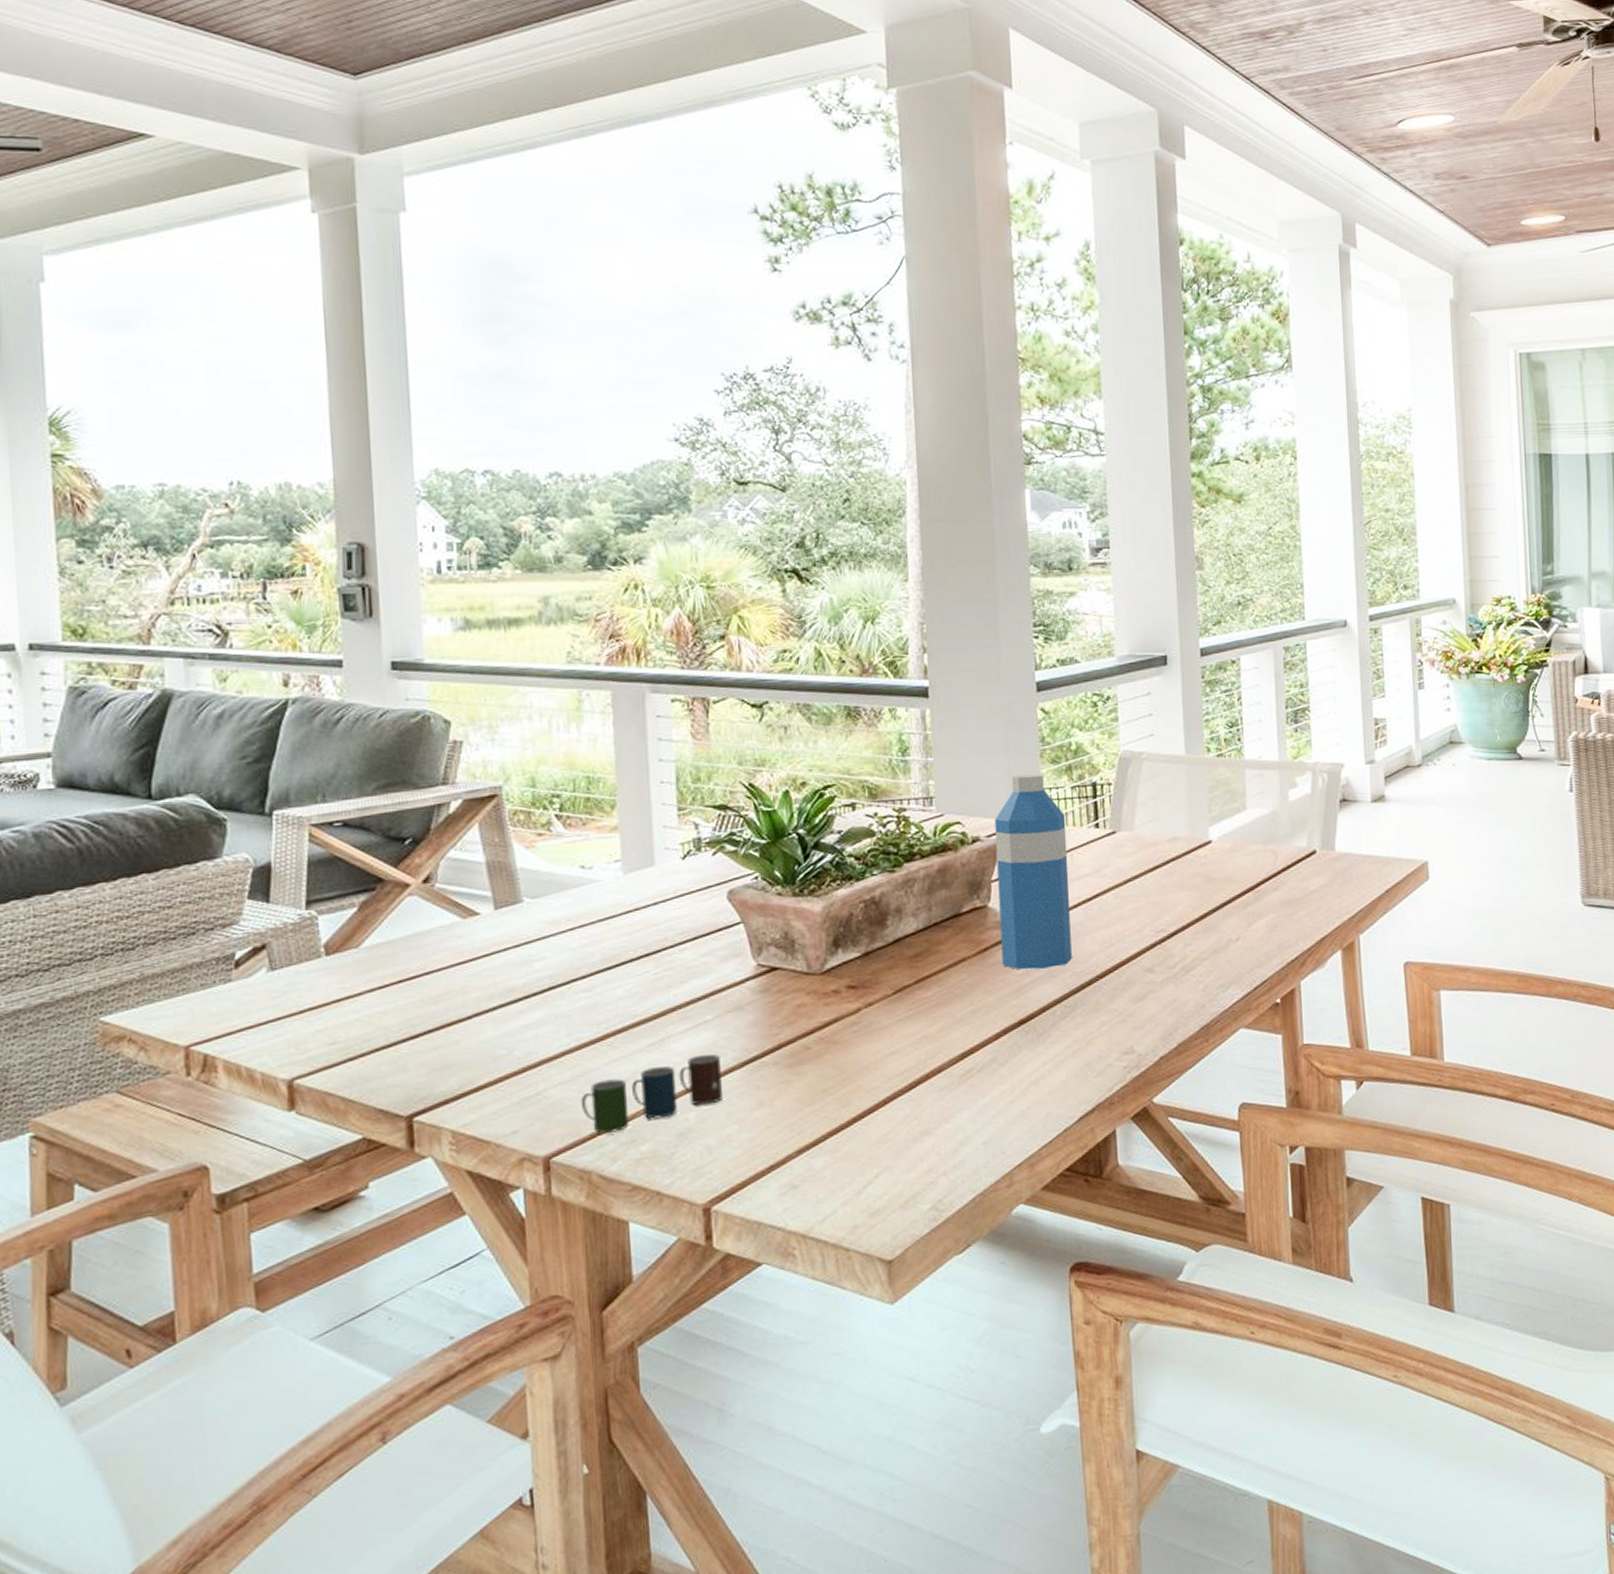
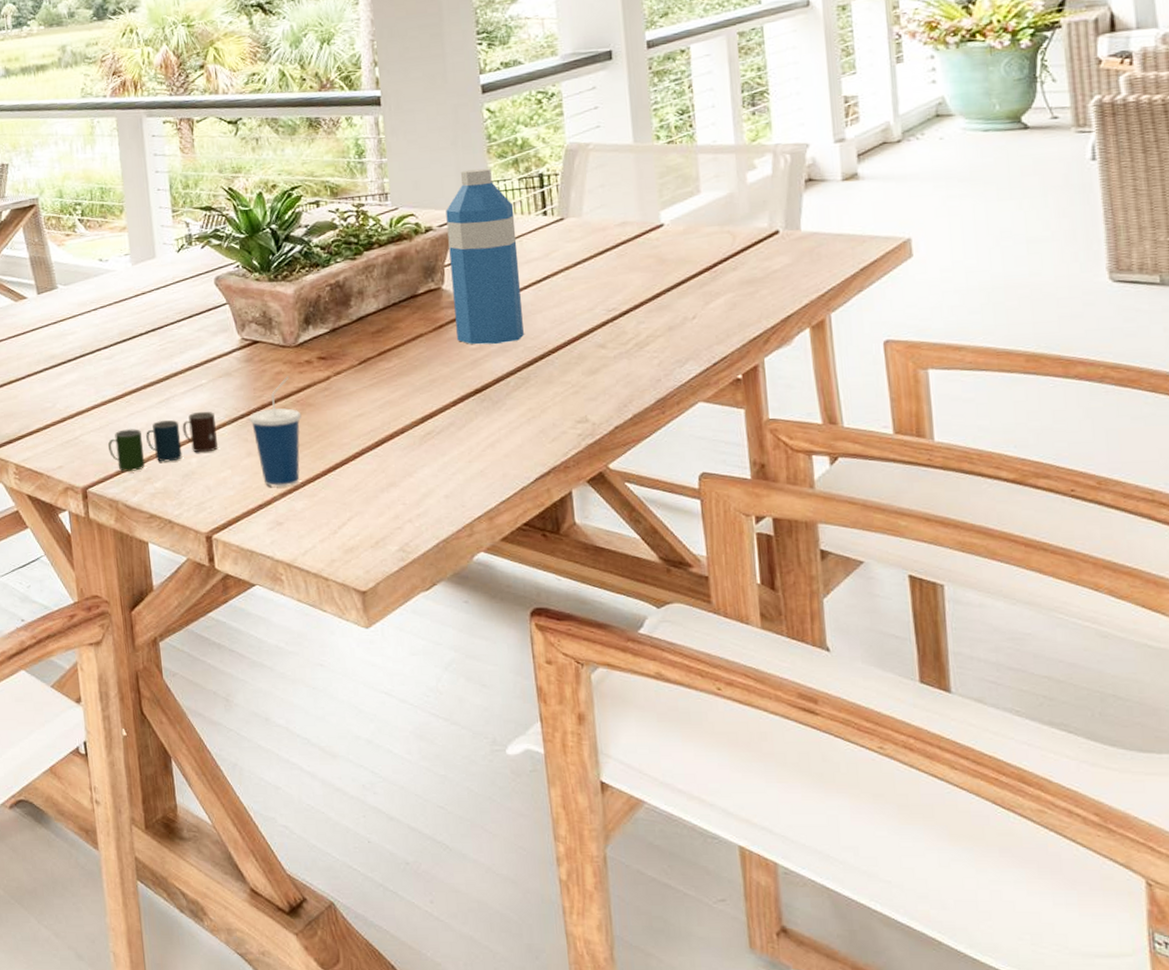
cup: none [762,1009,826,1143] -> present [249,376,302,487]

